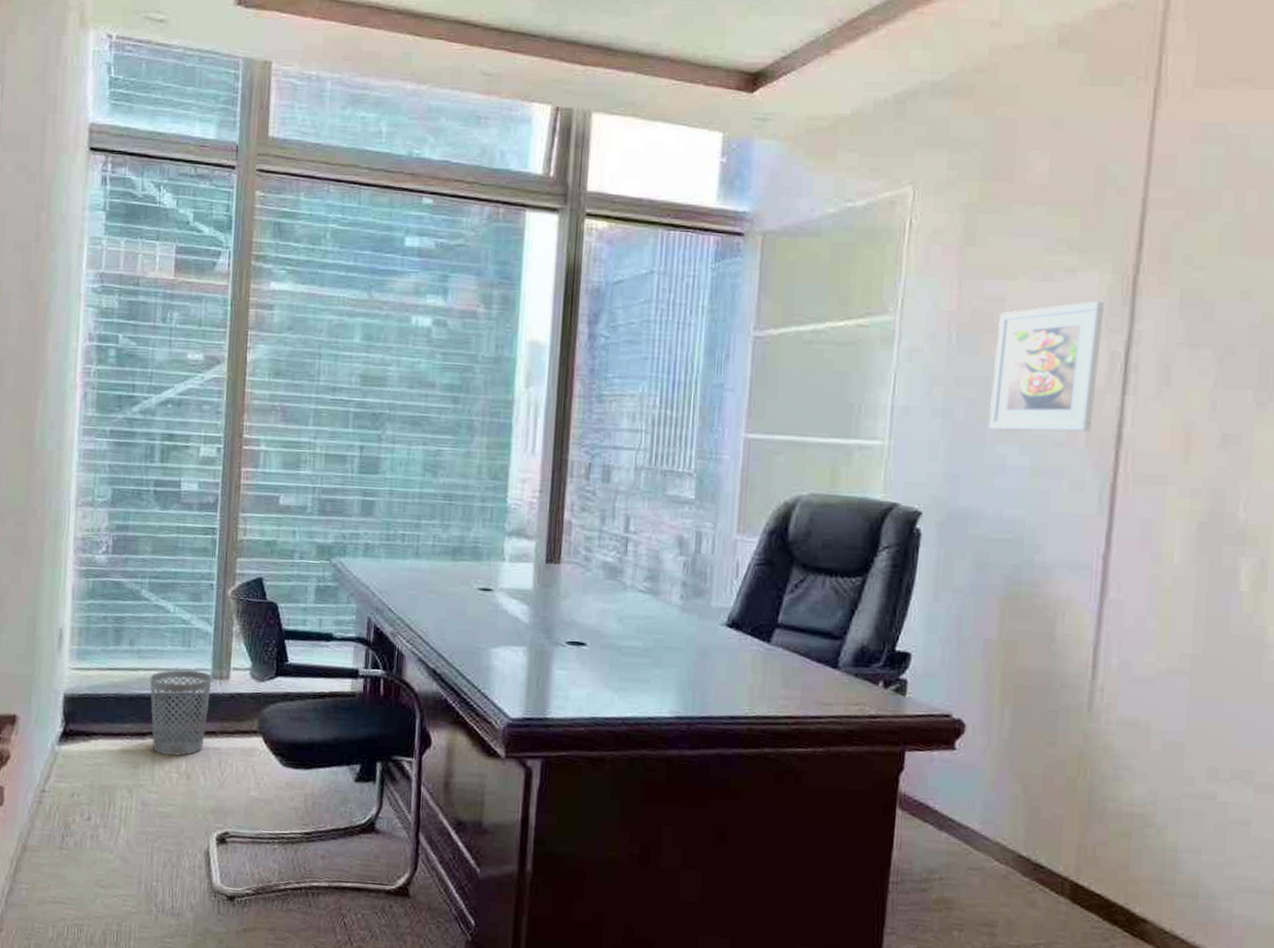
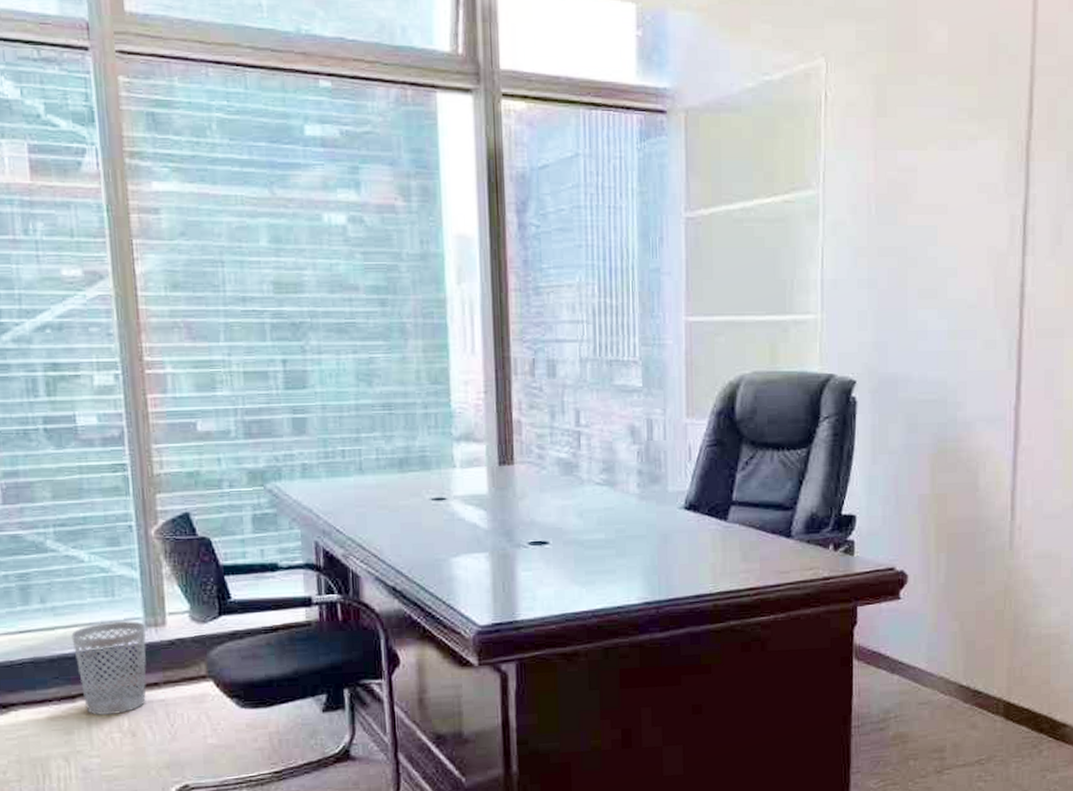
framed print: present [989,300,1105,432] -> none [910,167,1004,296]

